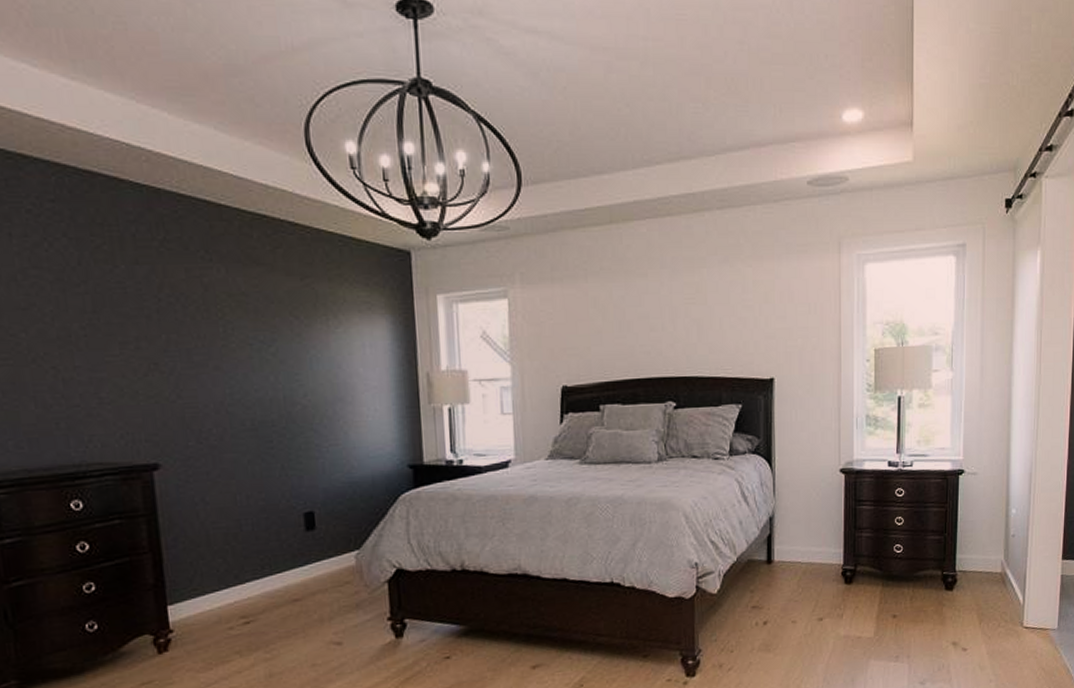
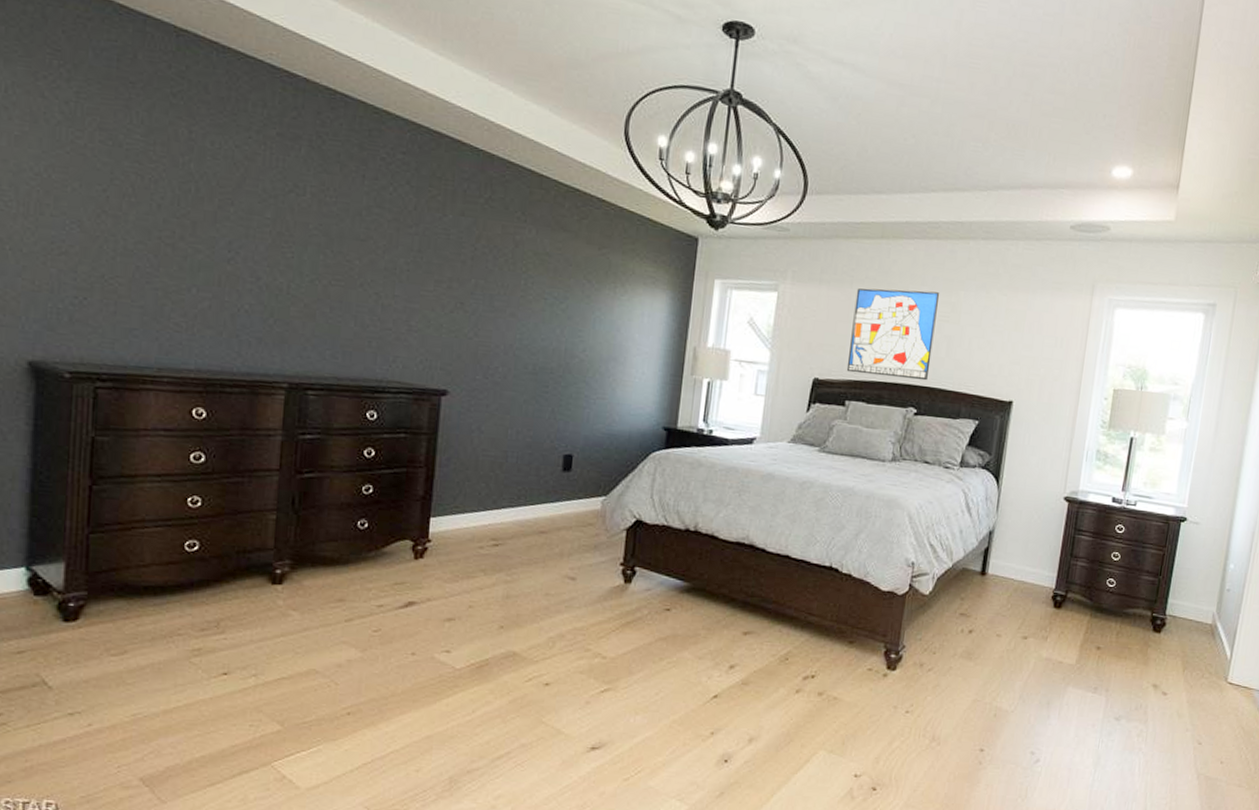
wall art: none [593,274,683,374] -> present [846,288,939,381]

